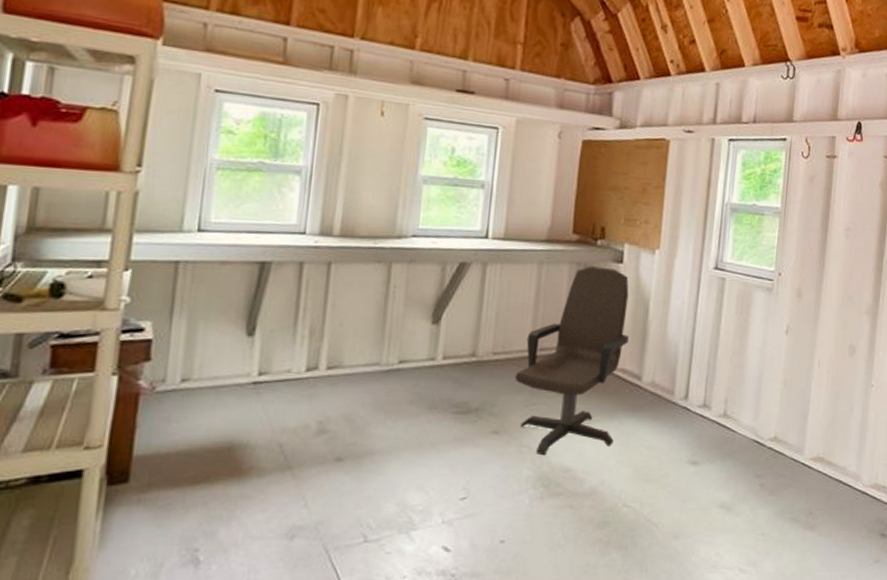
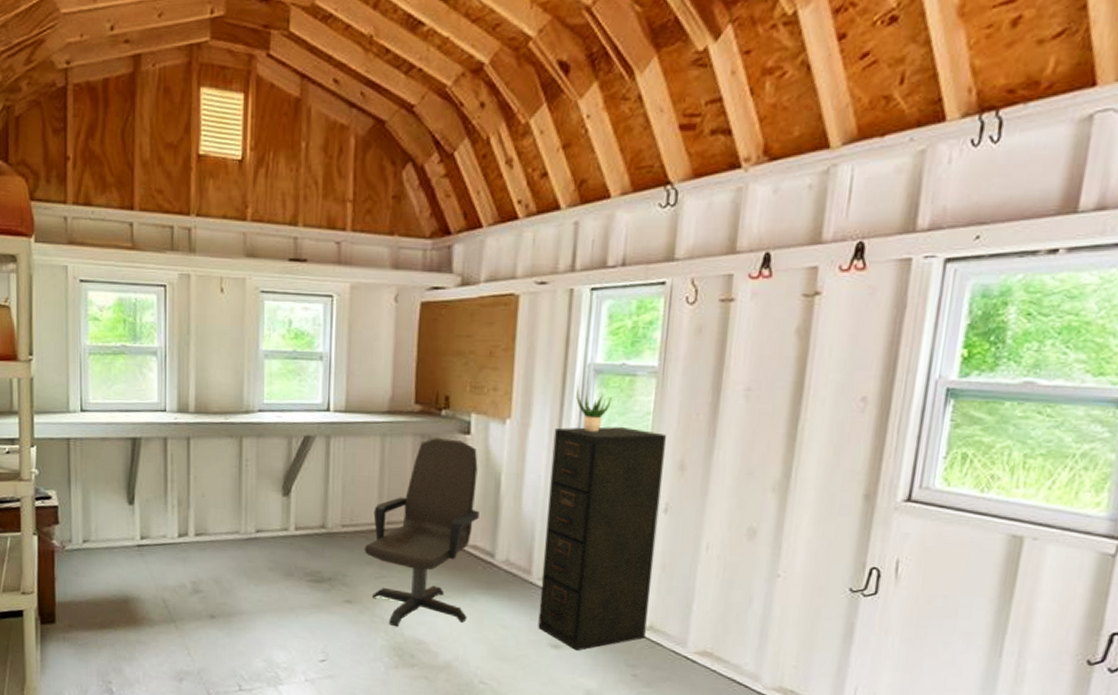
filing cabinet: none [679,258,787,466] -> present [538,426,666,651]
potted plant: none [715,222,744,263] -> present [576,386,612,432]

